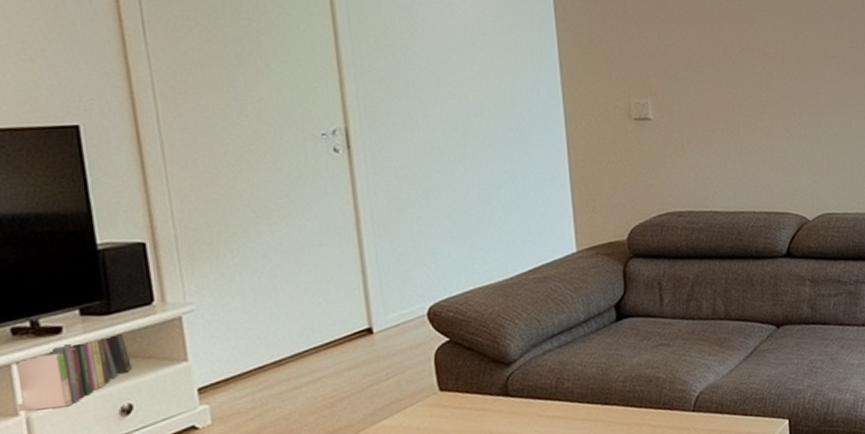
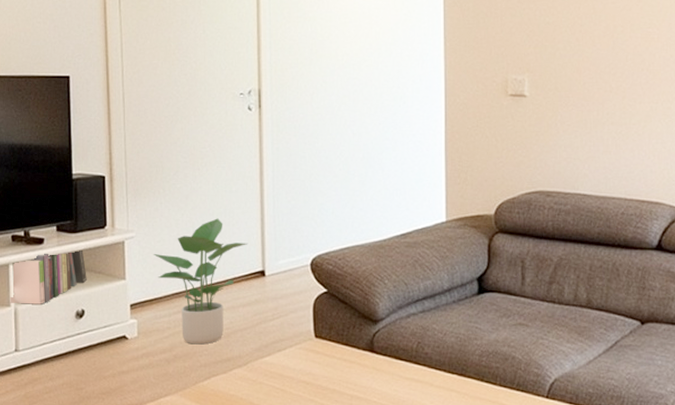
potted plant: none [224,276,349,422] -> present [154,218,248,345]

